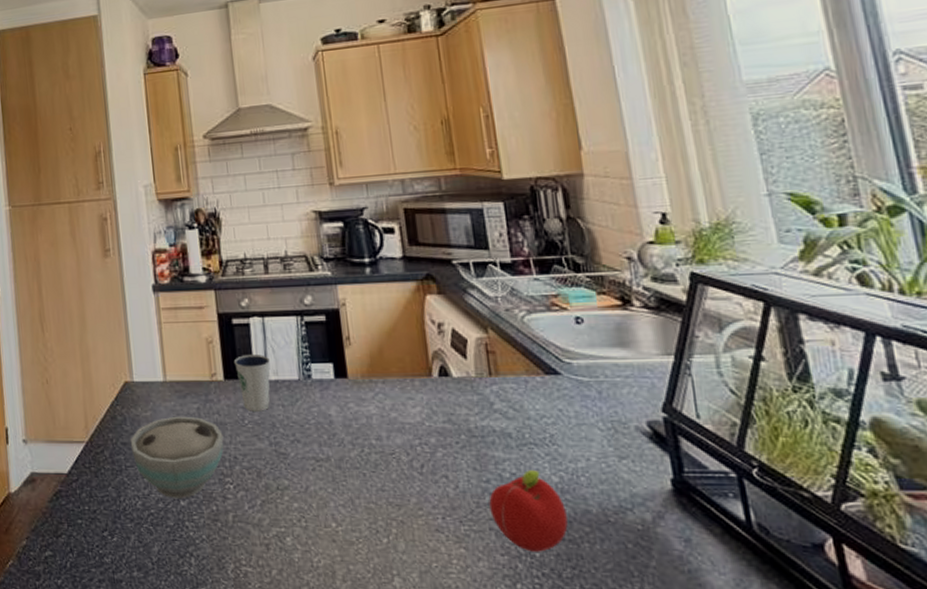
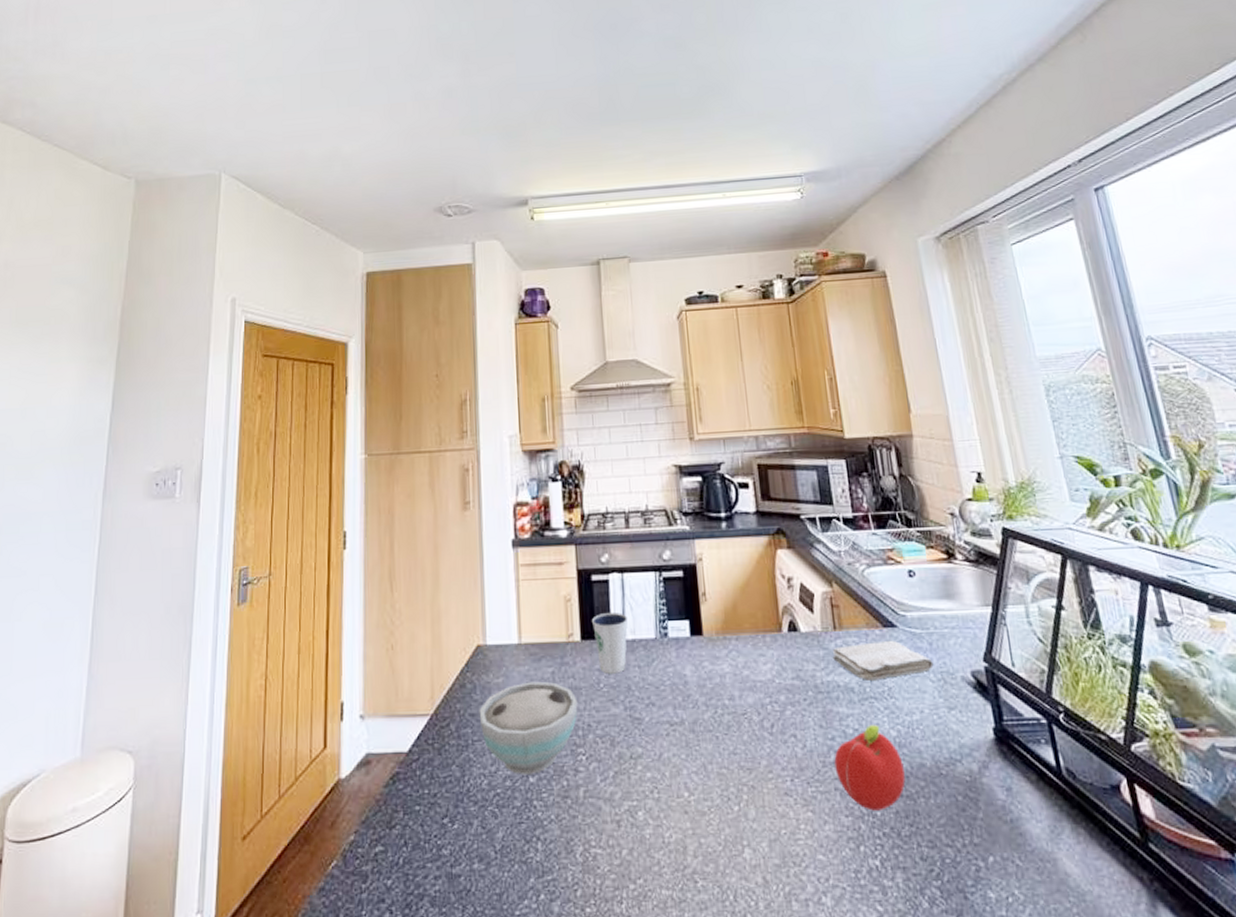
washcloth: none [487,387,603,427] -> present [832,640,934,681]

